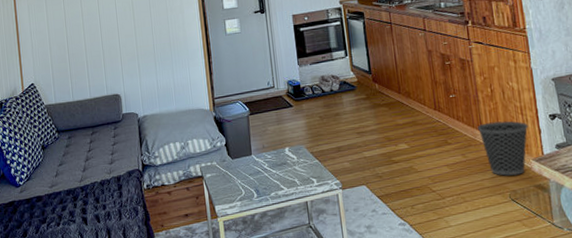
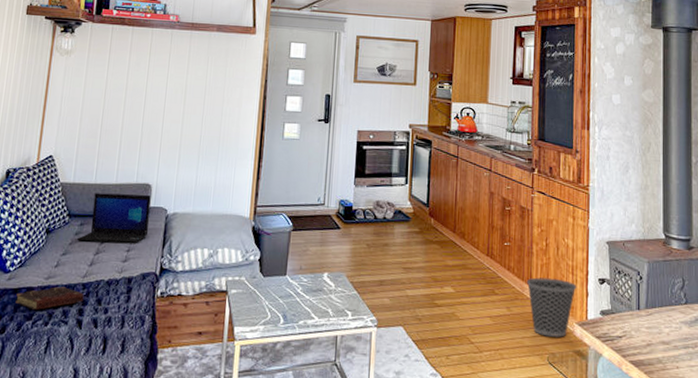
book: none [30,192,84,214] -> present [15,286,84,310]
laptop: none [67,103,126,152] -> present [76,193,151,244]

